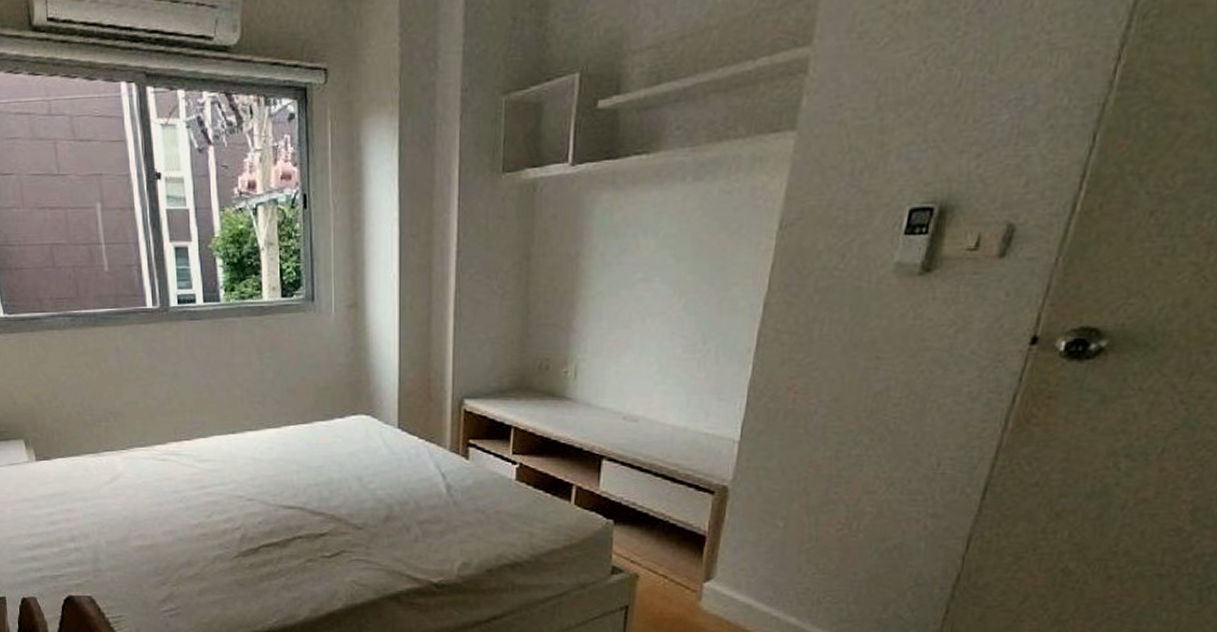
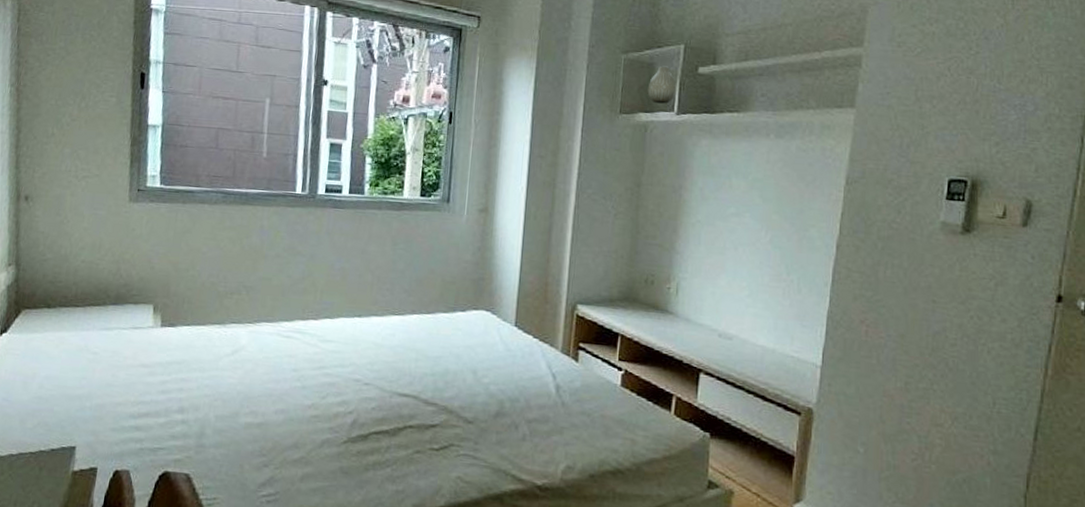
vase: none [535,104,571,154] -> present [647,66,677,104]

